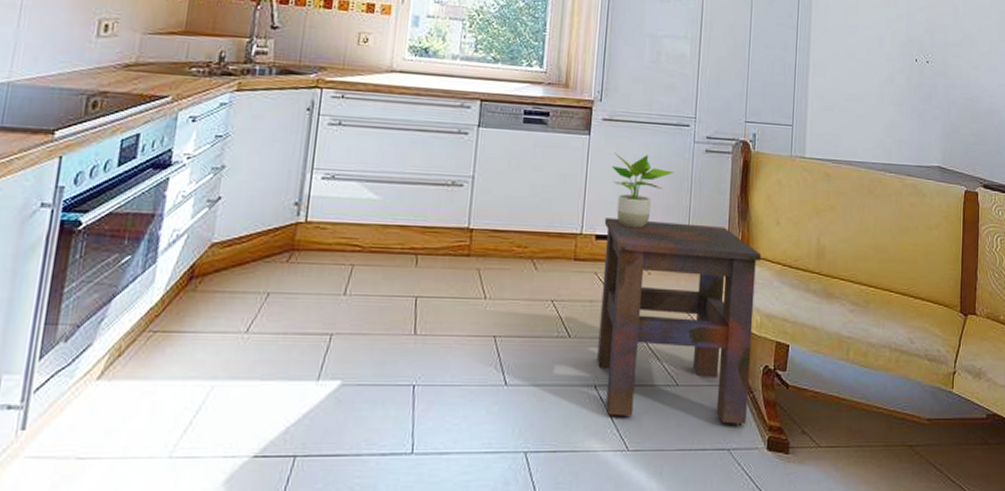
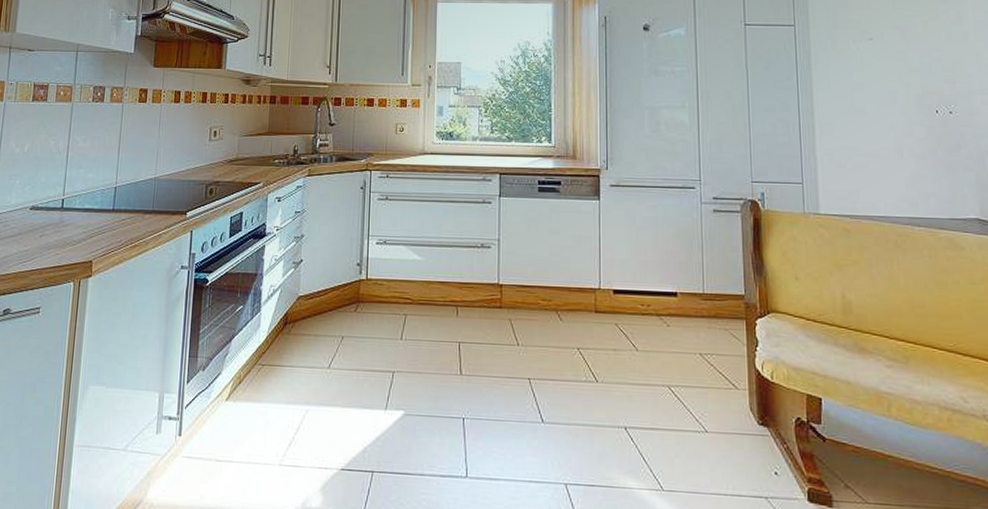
side table: present [597,218,762,424] -> none [620,274,783,474]
potted plant: present [611,151,675,229] -> none [622,214,685,284]

